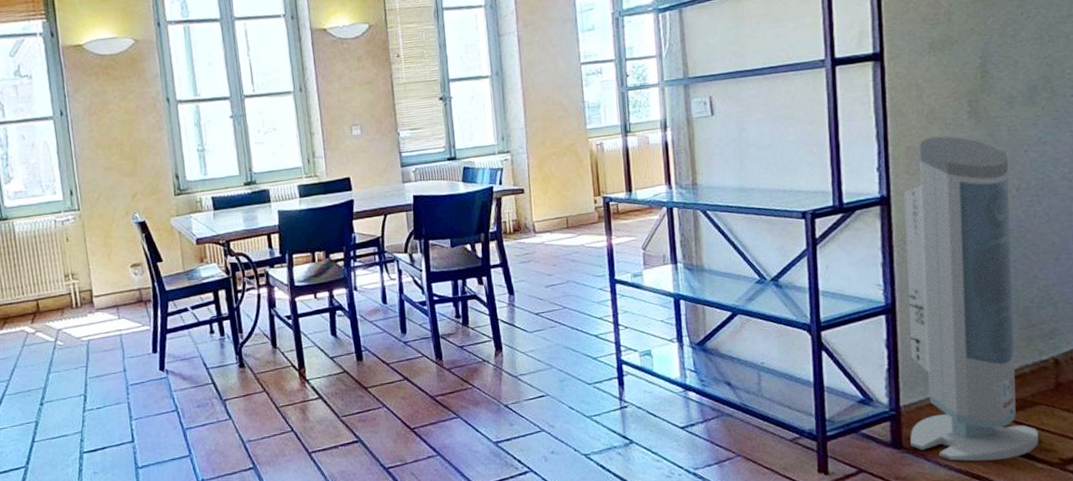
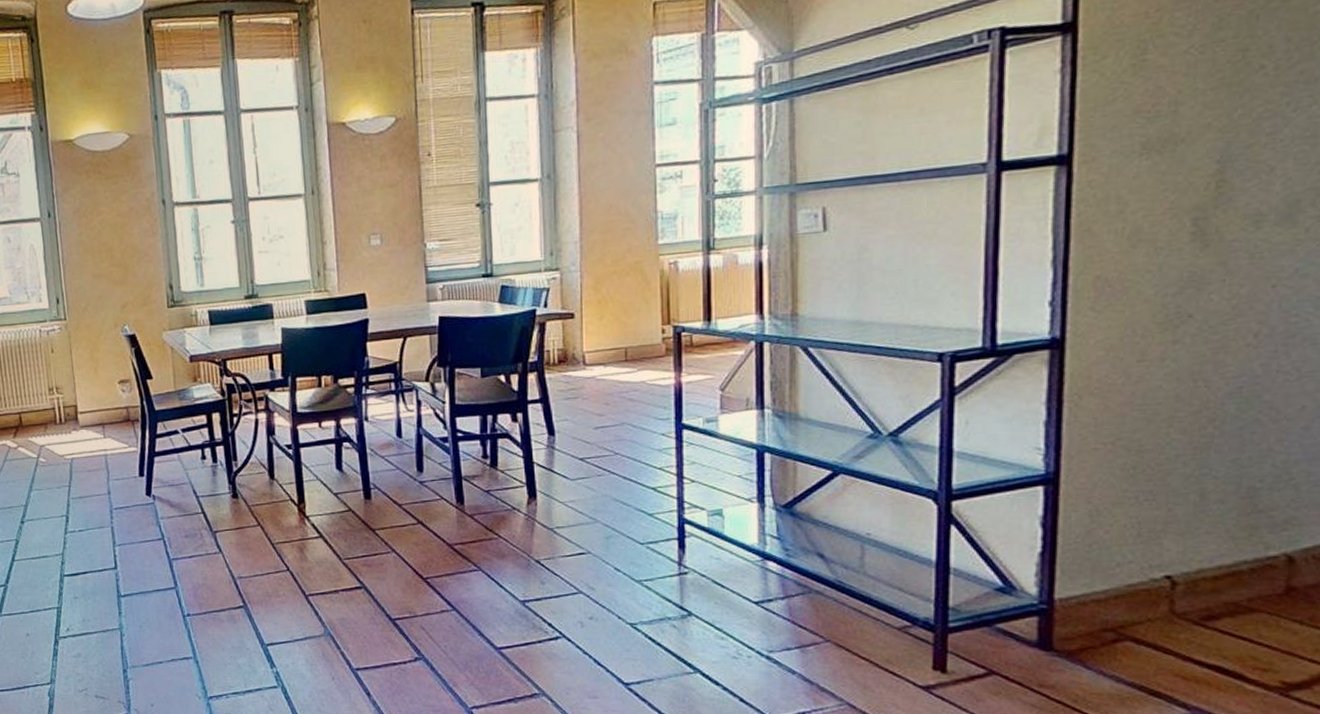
air purifier: present [903,136,1039,462] -> none [1064,263,1254,676]

